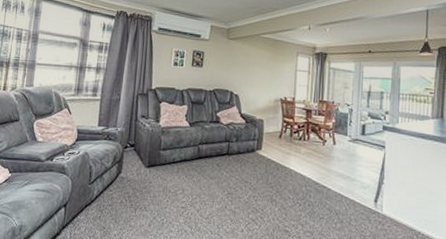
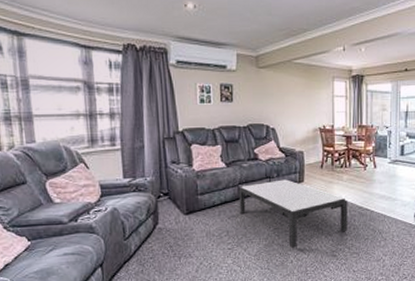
coffee table: none [197,144,304,217] -> present [239,179,348,249]

